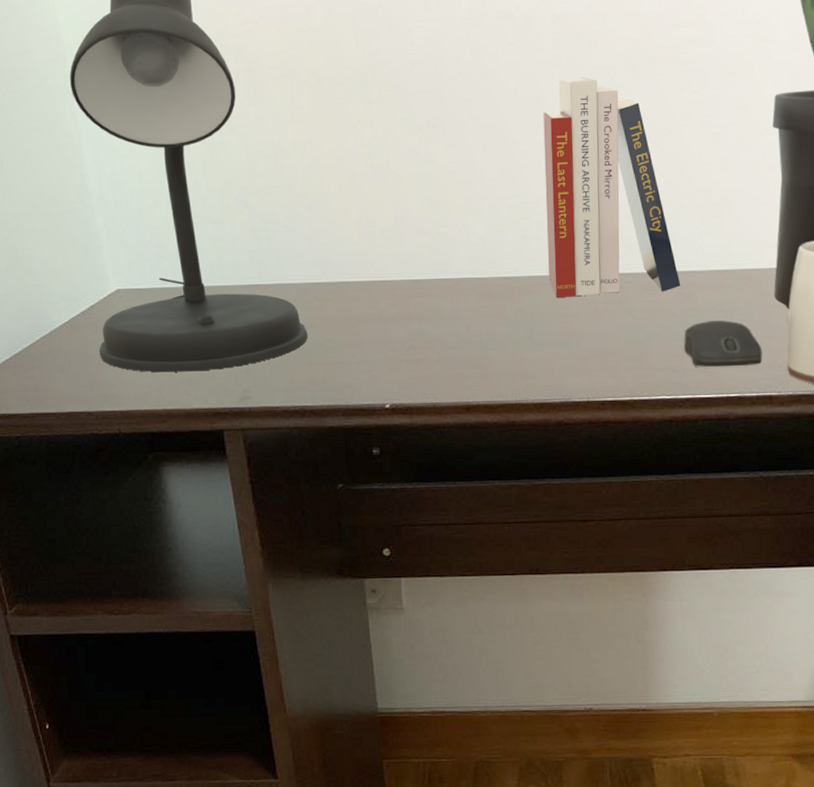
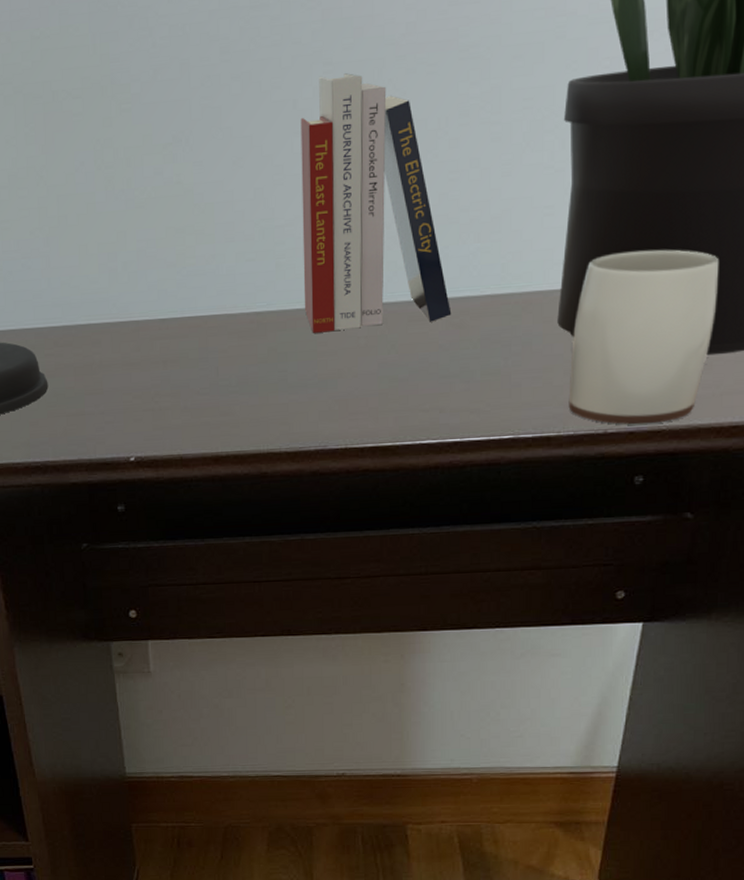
computer mouse: present [684,320,763,367] -> none [453,352,541,406]

